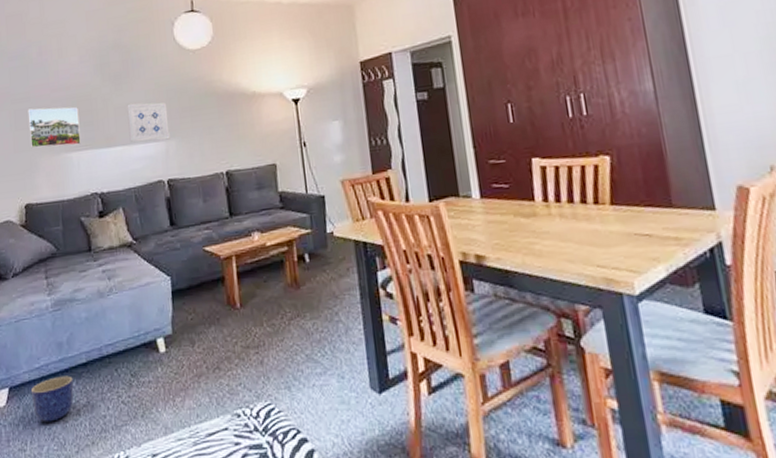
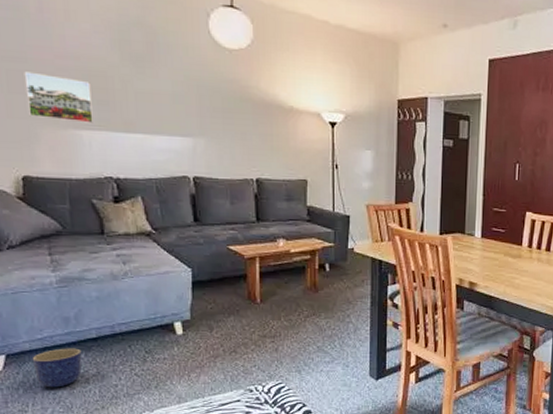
wall art: present [127,102,170,143] -> none [150,91,199,137]

